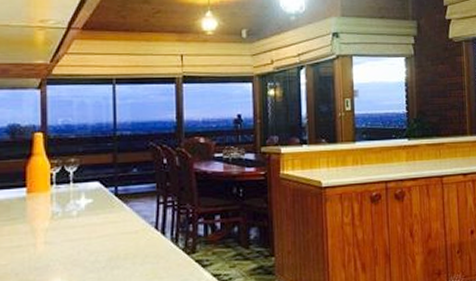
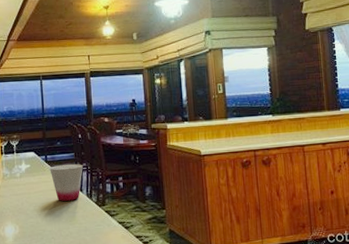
cup: none [120,197,167,248] -> present [49,163,83,201]

